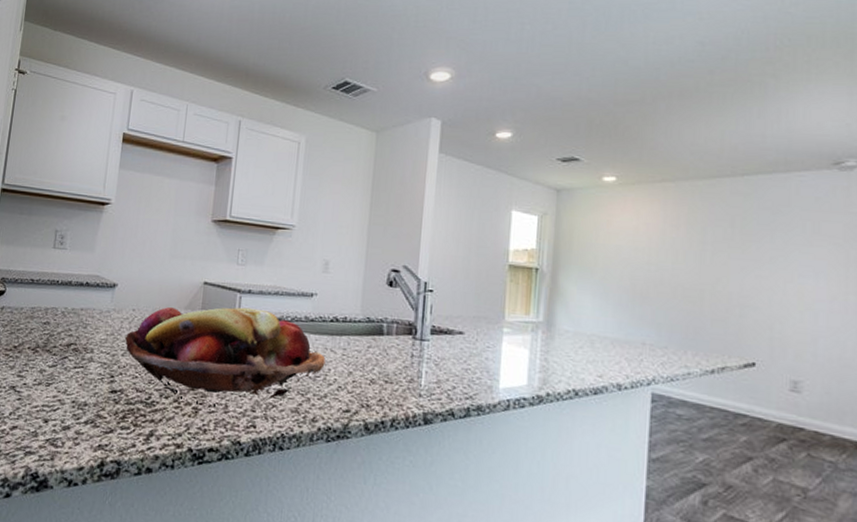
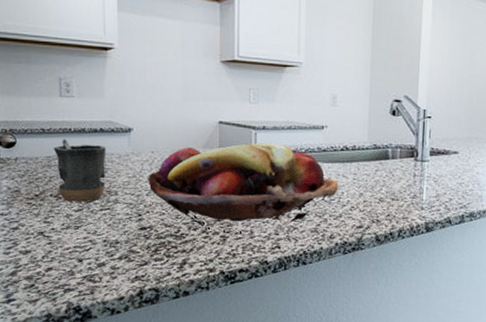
mug: none [37,291,89,358] -> present [53,139,106,202]

